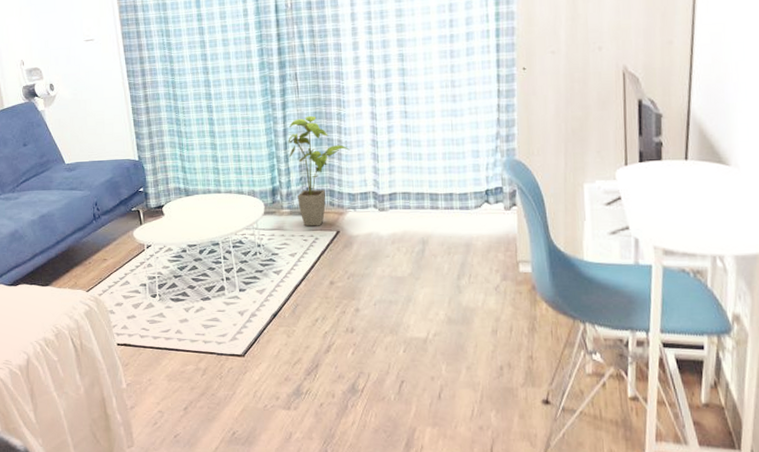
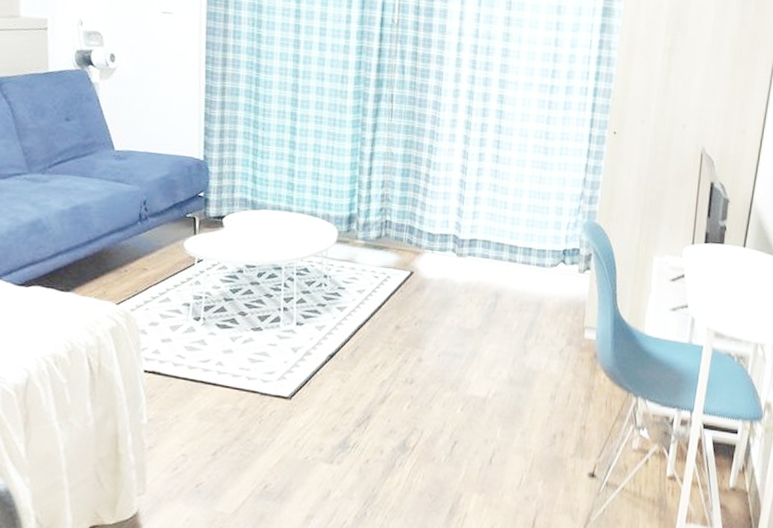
house plant: present [287,115,350,227] -> none [370,142,437,264]

